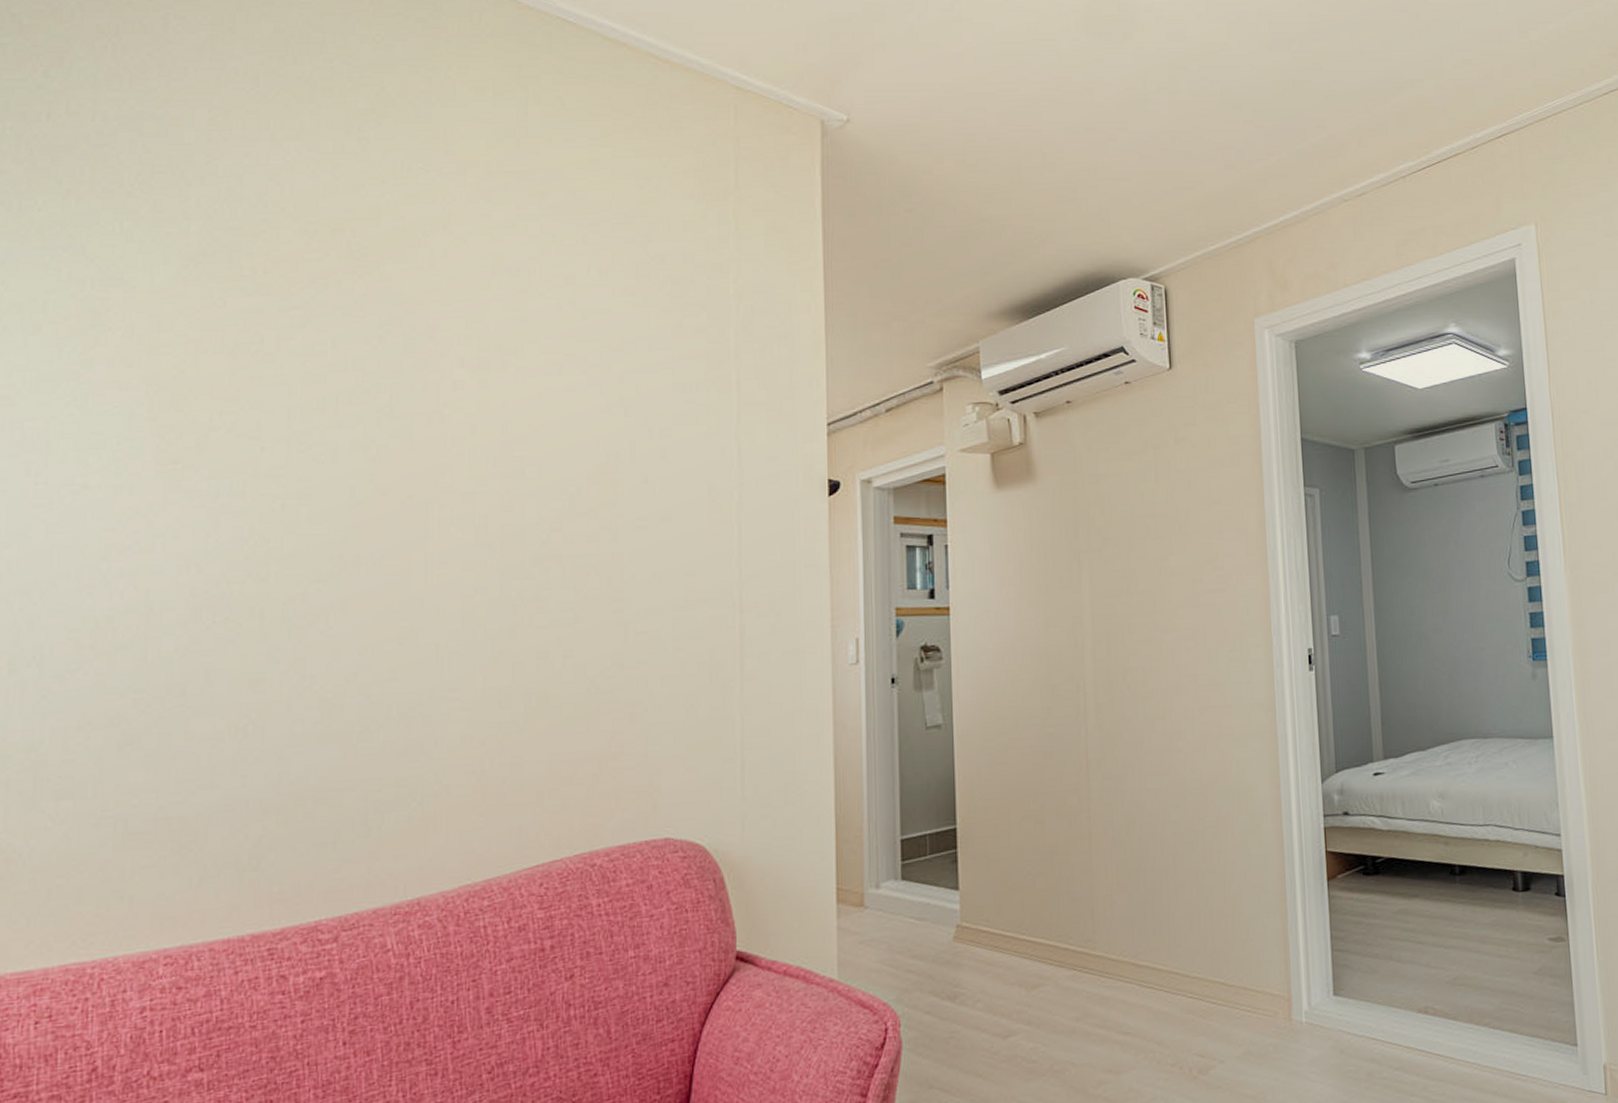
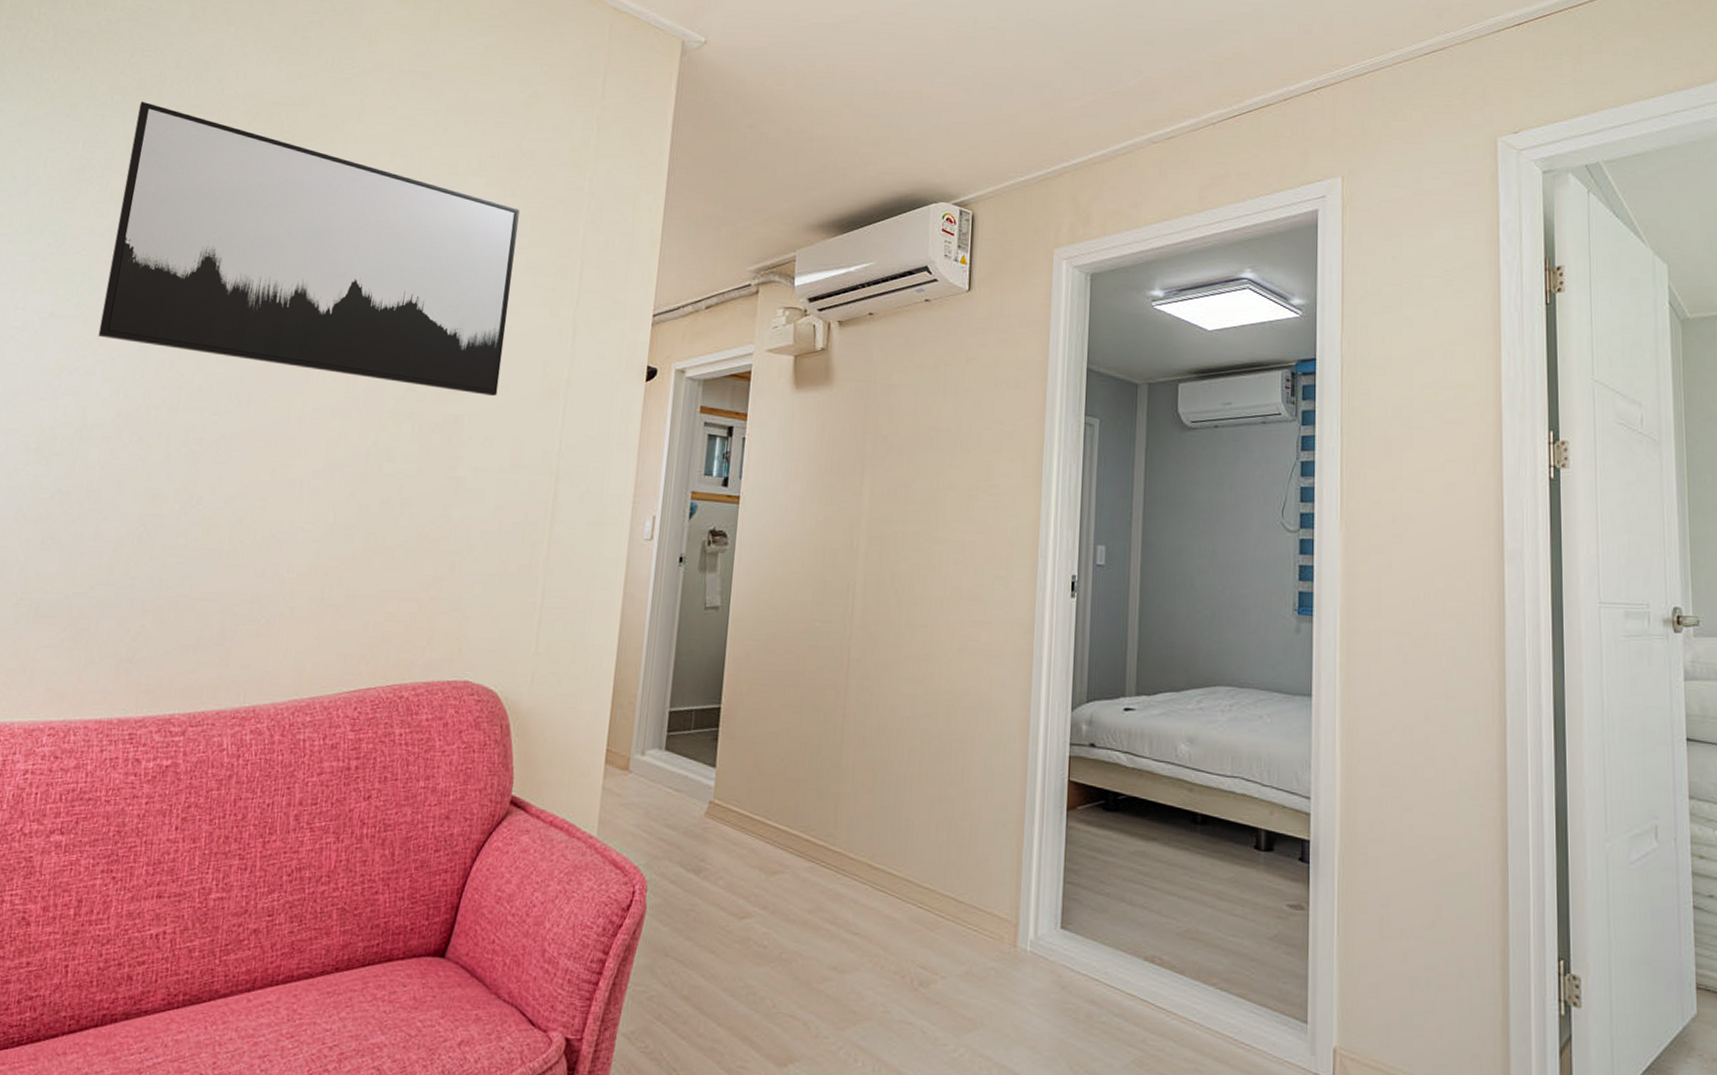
wall art: none [150,226,659,529] -> present [98,101,520,397]

